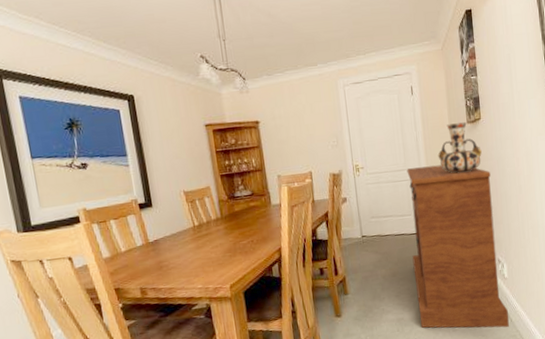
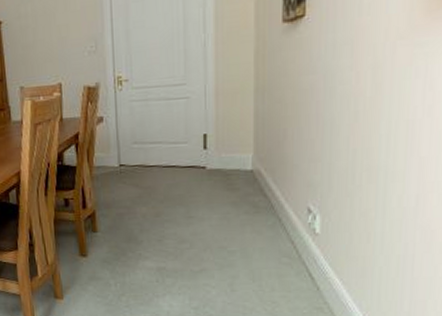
sideboard: present [406,165,509,328] -> none [184,79,314,297]
vase: present [437,122,482,174] -> none [233,21,301,92]

